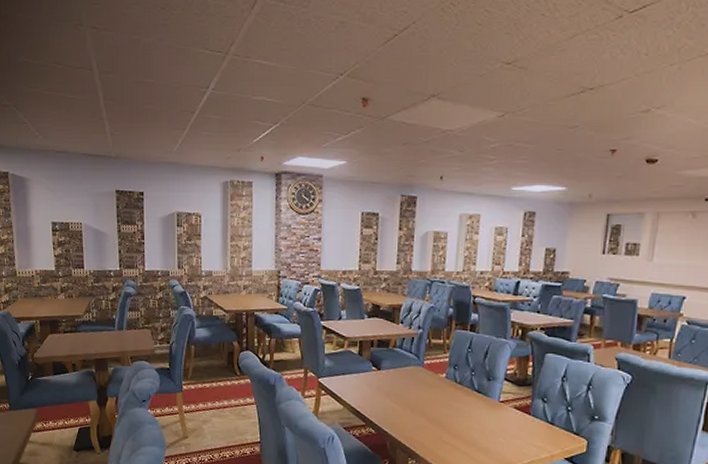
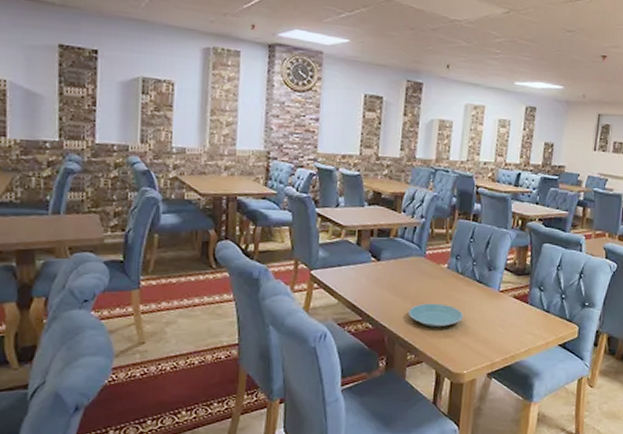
plate: none [408,411,463,436] -> present [408,303,464,328]

